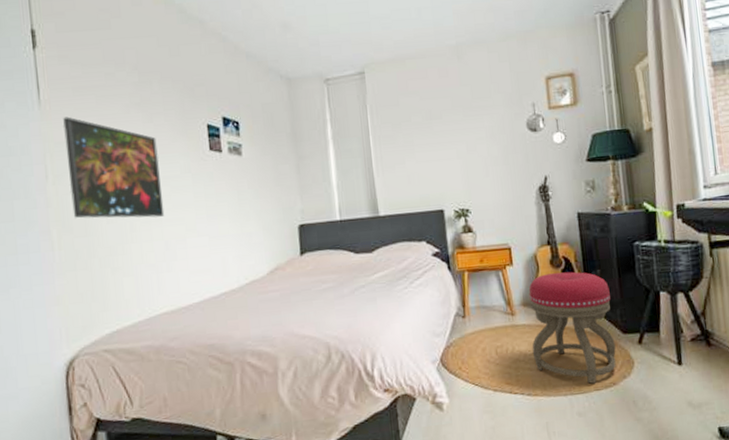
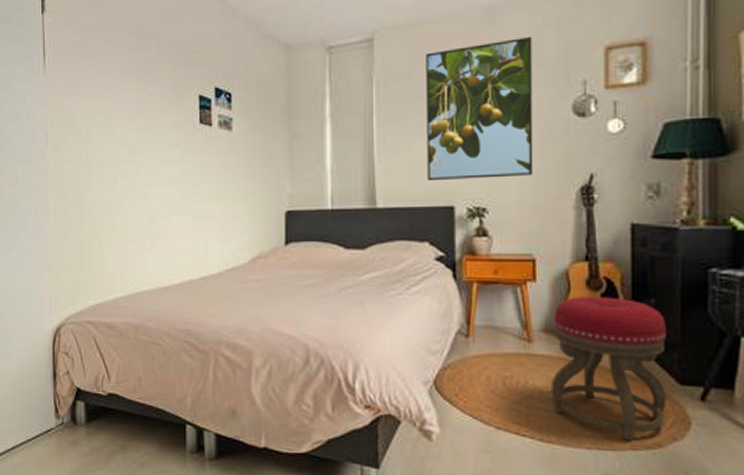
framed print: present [63,116,165,218] -> none [64,83,151,191]
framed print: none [409,69,503,190] -> present [426,36,534,182]

